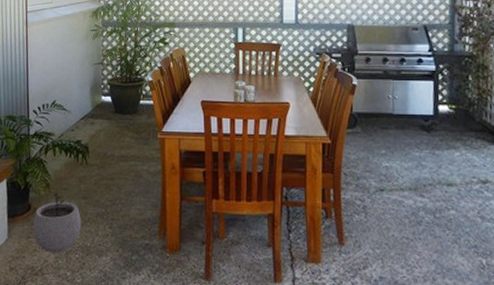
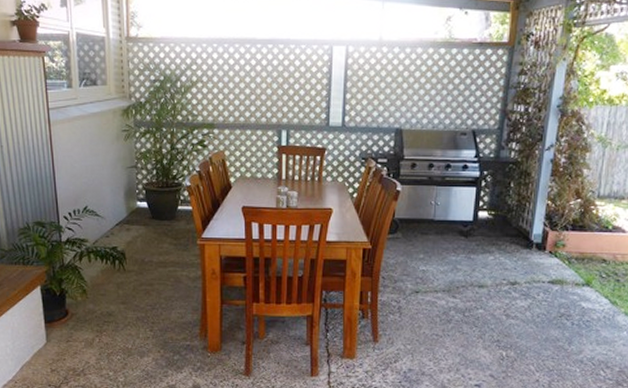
plant pot: present [33,191,81,253] -> none [72,297,121,355]

